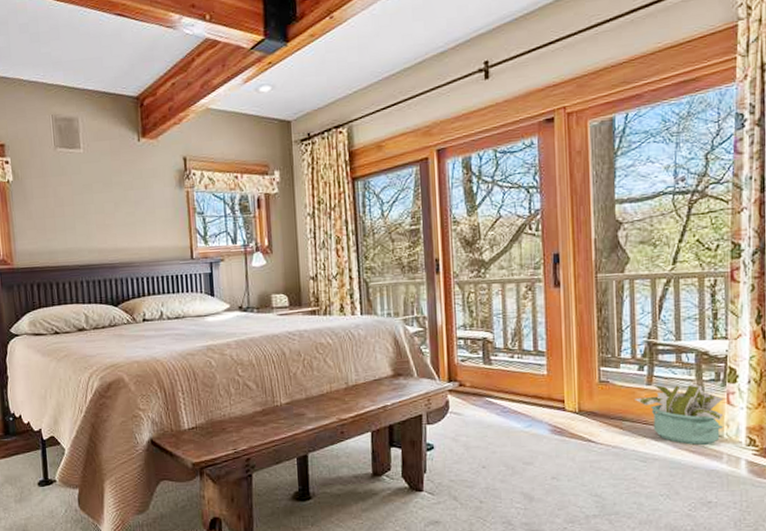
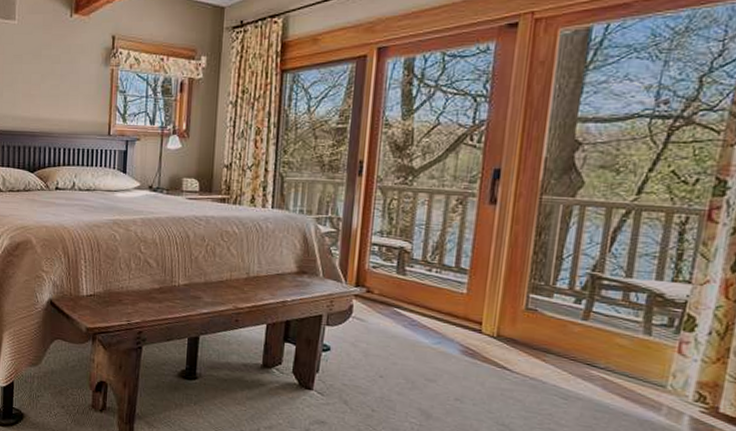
decorative plant: present [635,385,724,446] -> none [565,321,675,394]

